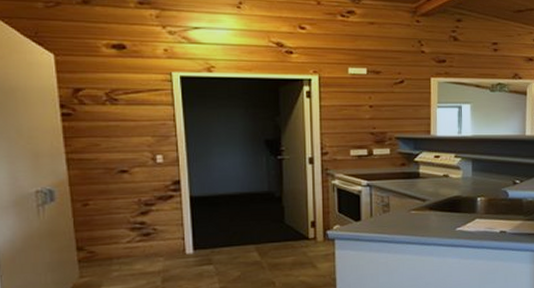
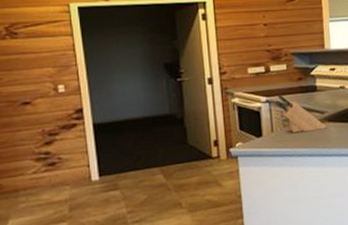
knife block: none [376,178,427,219] -> present [275,93,327,133]

